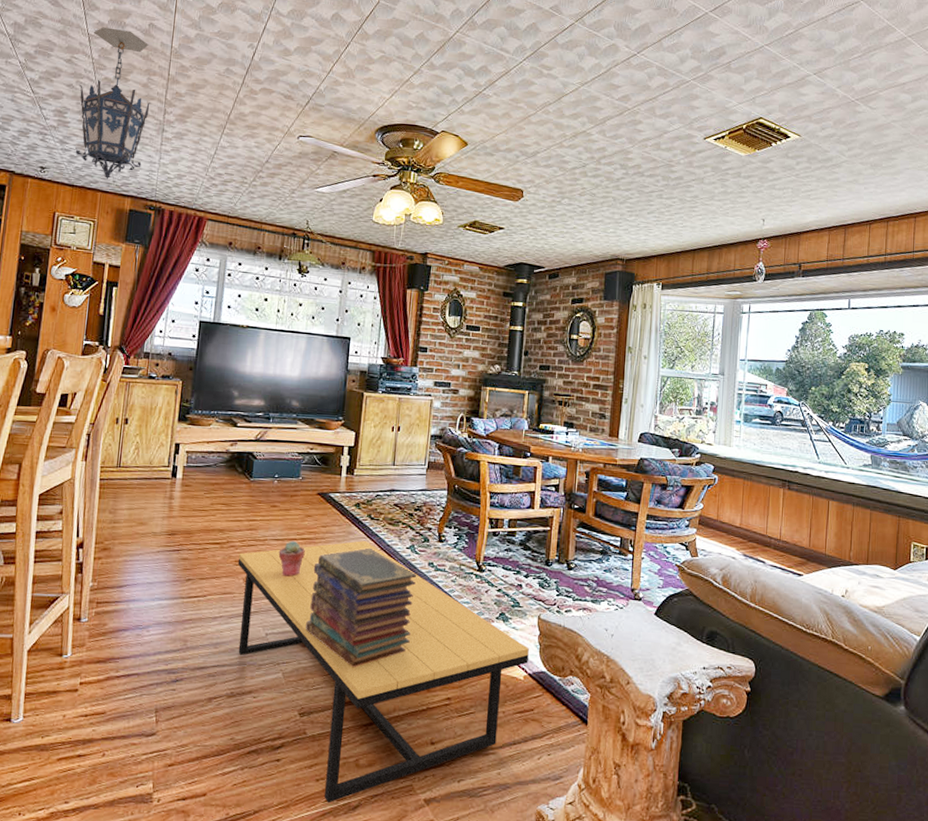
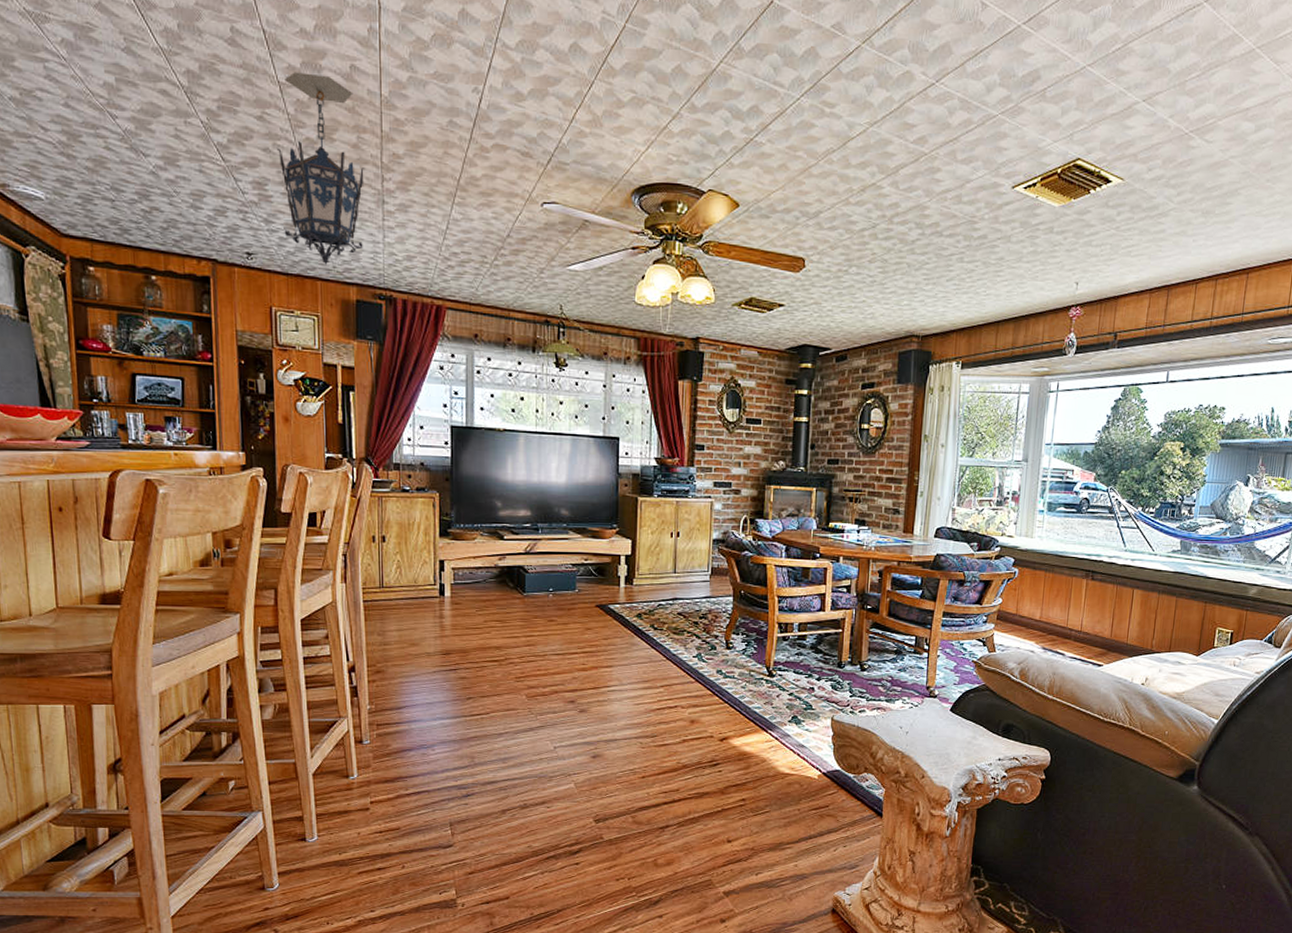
coffee table: present [237,540,529,803] -> none [518,651,823,900]
potted succulent: present [278,540,305,577] -> none [560,654,588,690]
book stack: present [306,548,416,668] -> none [595,658,704,775]

